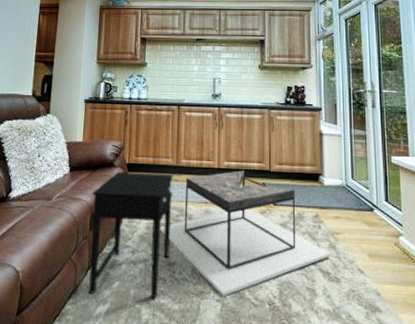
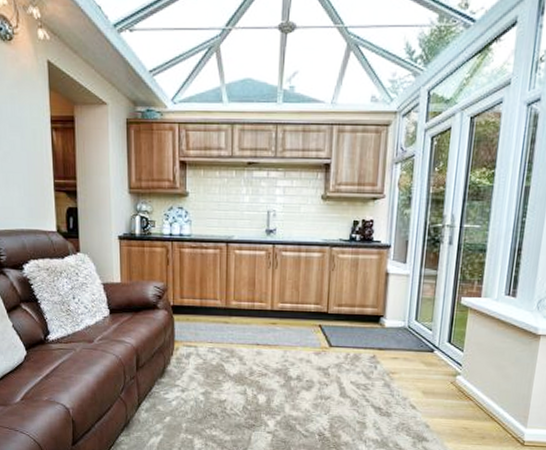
side table: present [88,172,173,298] -> none [136,314,223,430]
coffee table: present [160,169,331,297] -> none [210,311,385,429]

